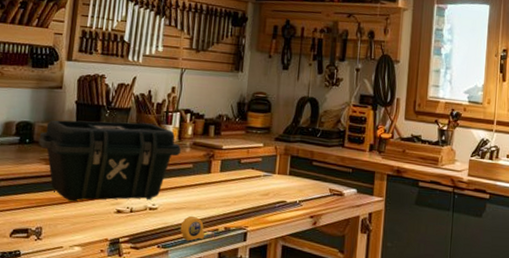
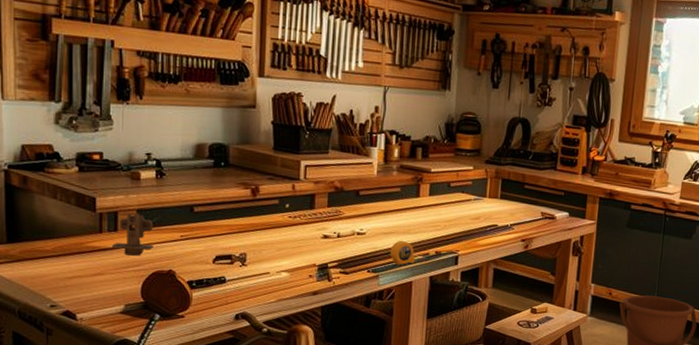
toolbox: present [38,119,181,202] -> none [234,141,387,227]

